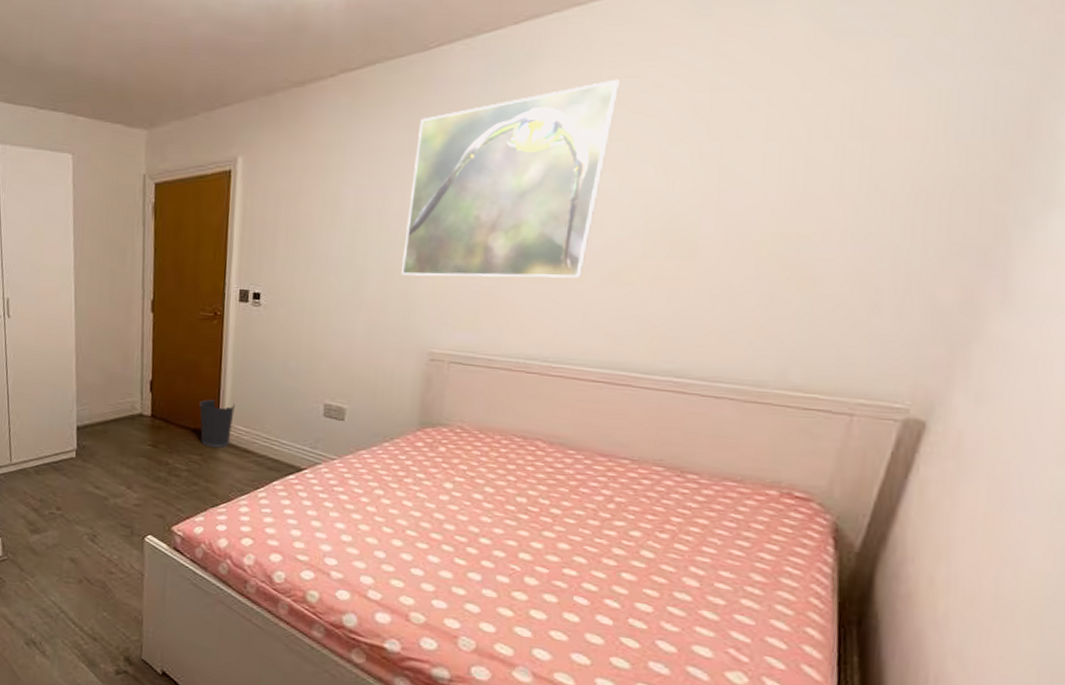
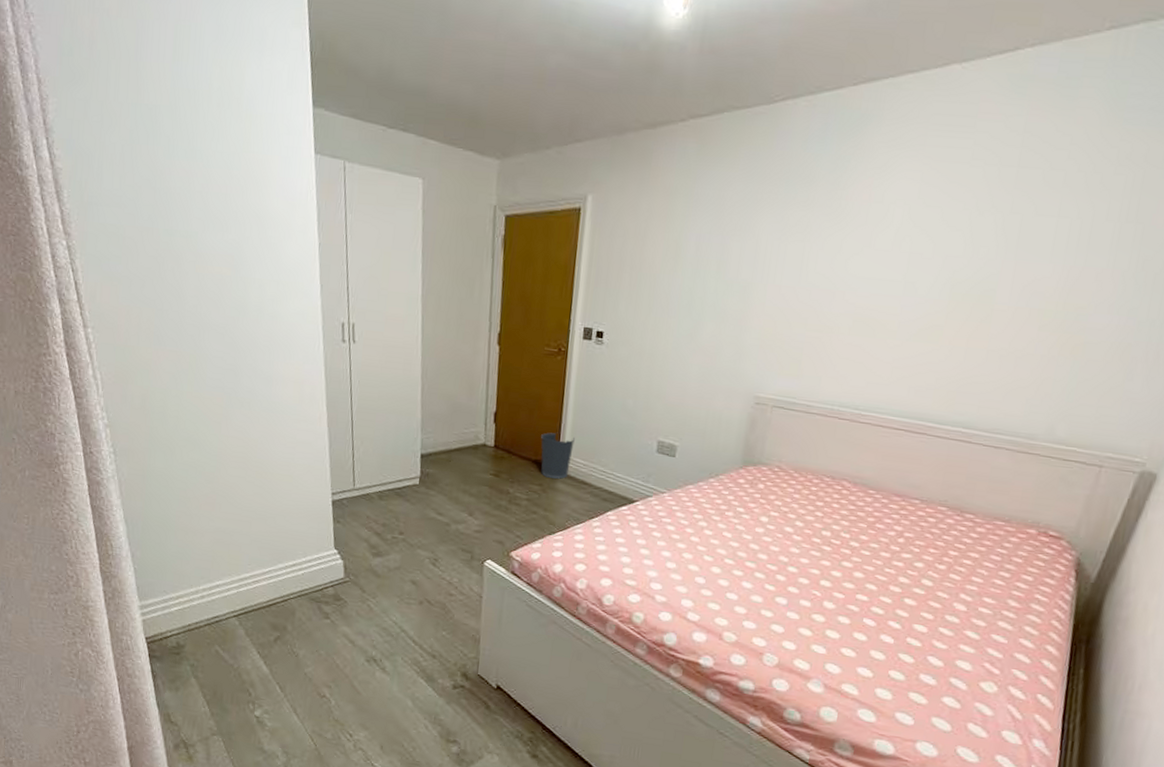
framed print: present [402,79,619,278] -> none [735,147,941,334]

